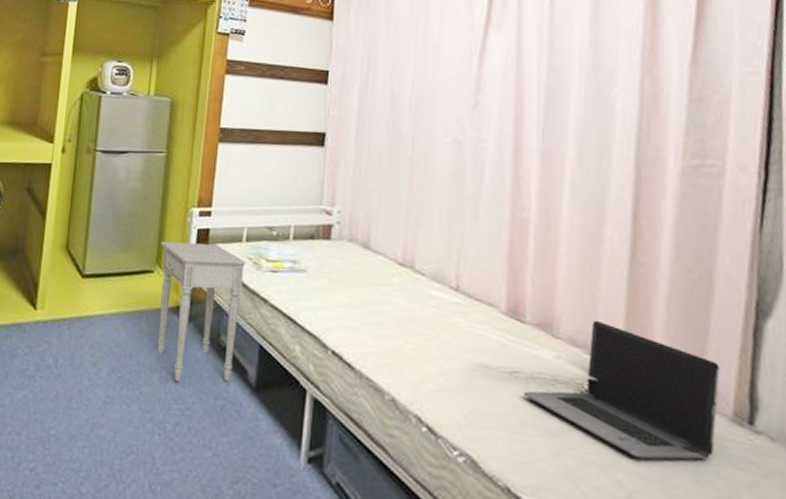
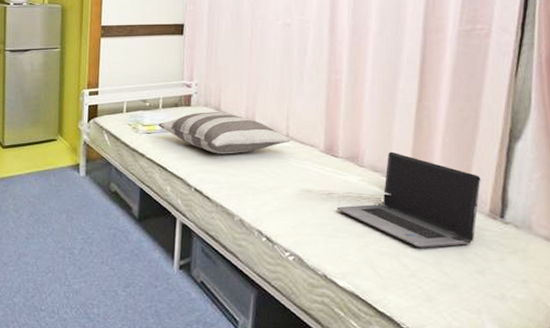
nightstand: present [157,241,247,382] -> none [61,115,127,219]
pillow: none [287,248,464,308] -> present [158,112,292,154]

